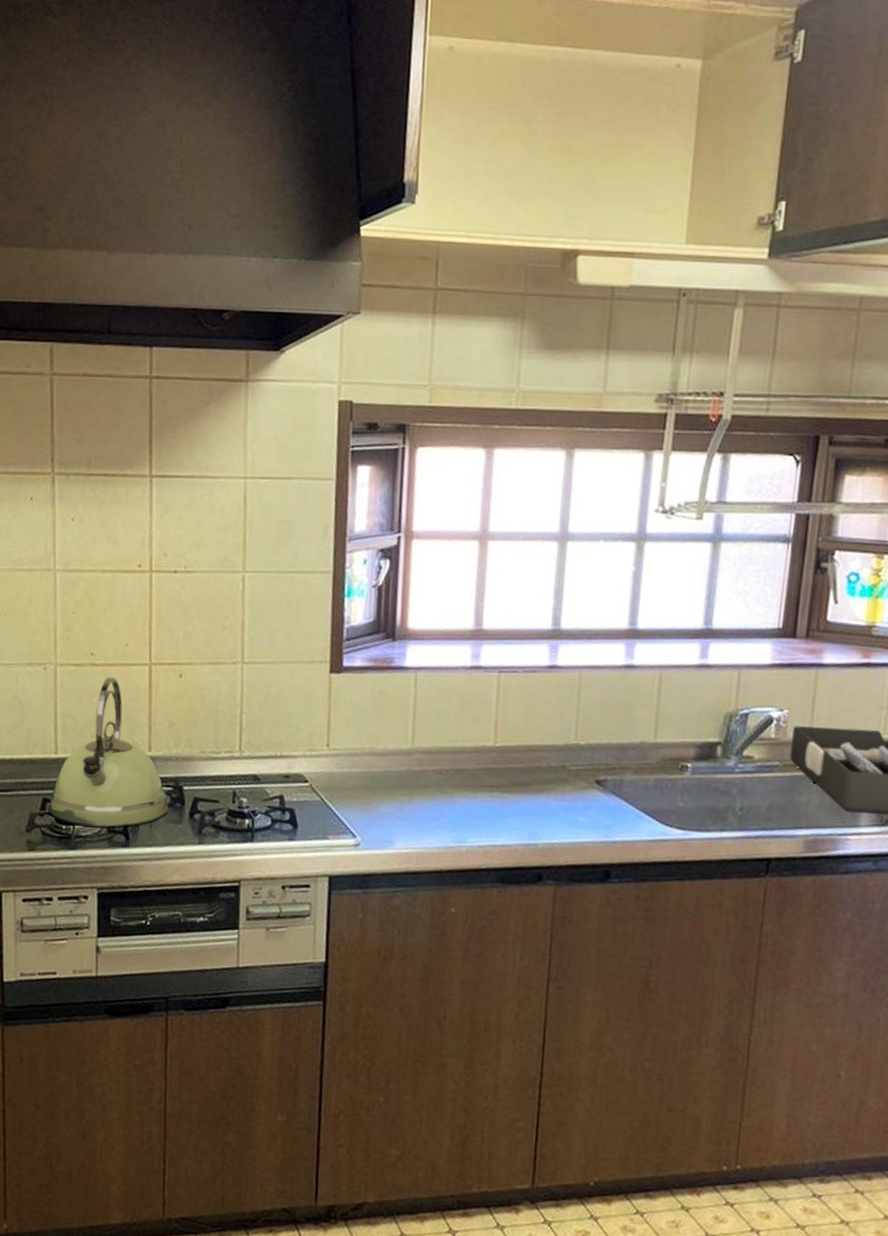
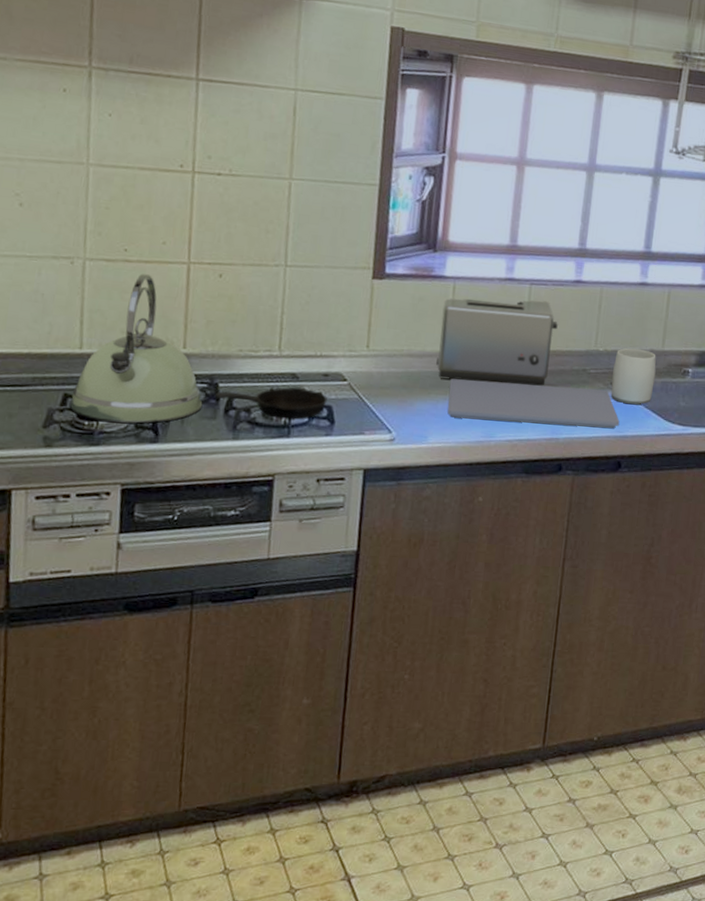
frying pan: none [181,789,289,822] -> present [215,387,327,419]
toaster: none [399,689,532,785] -> present [435,297,558,386]
cutting board: none [414,778,607,833] -> present [447,379,620,428]
mug: none [595,740,648,806] -> present [611,348,657,405]

